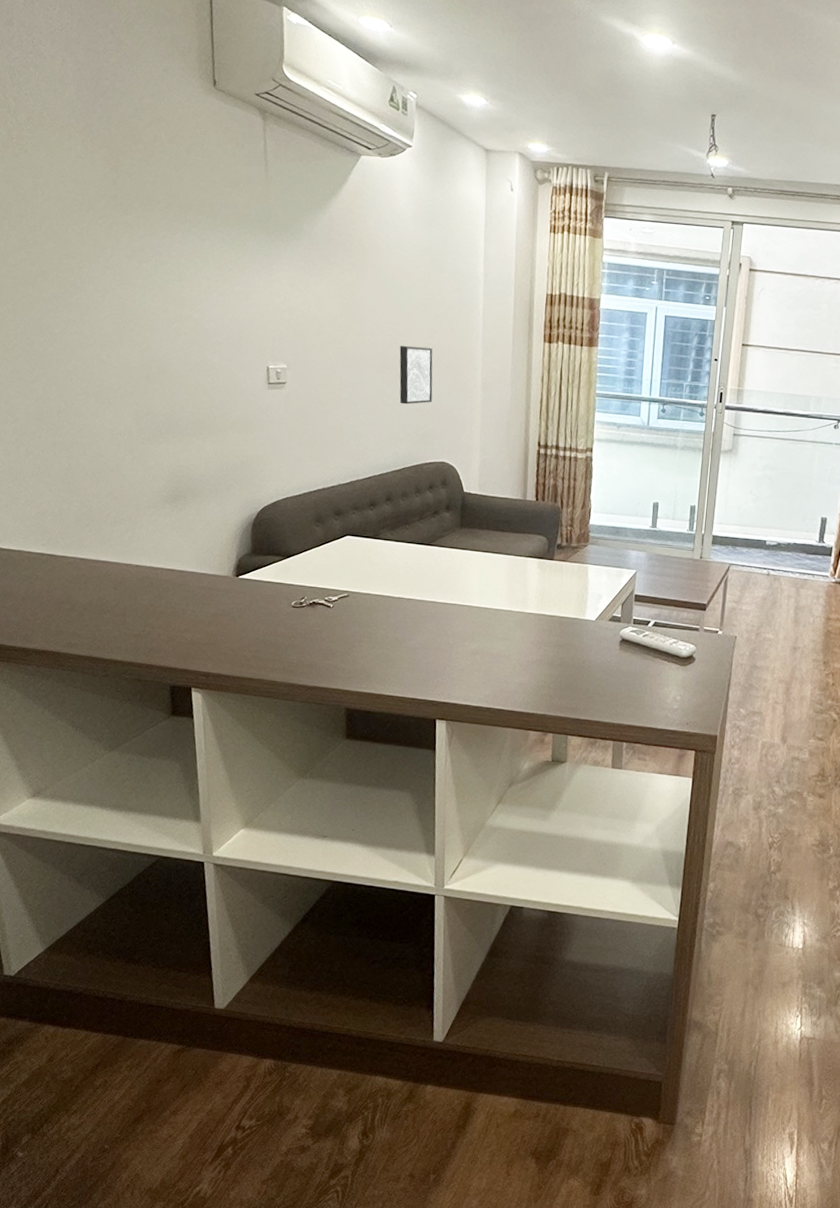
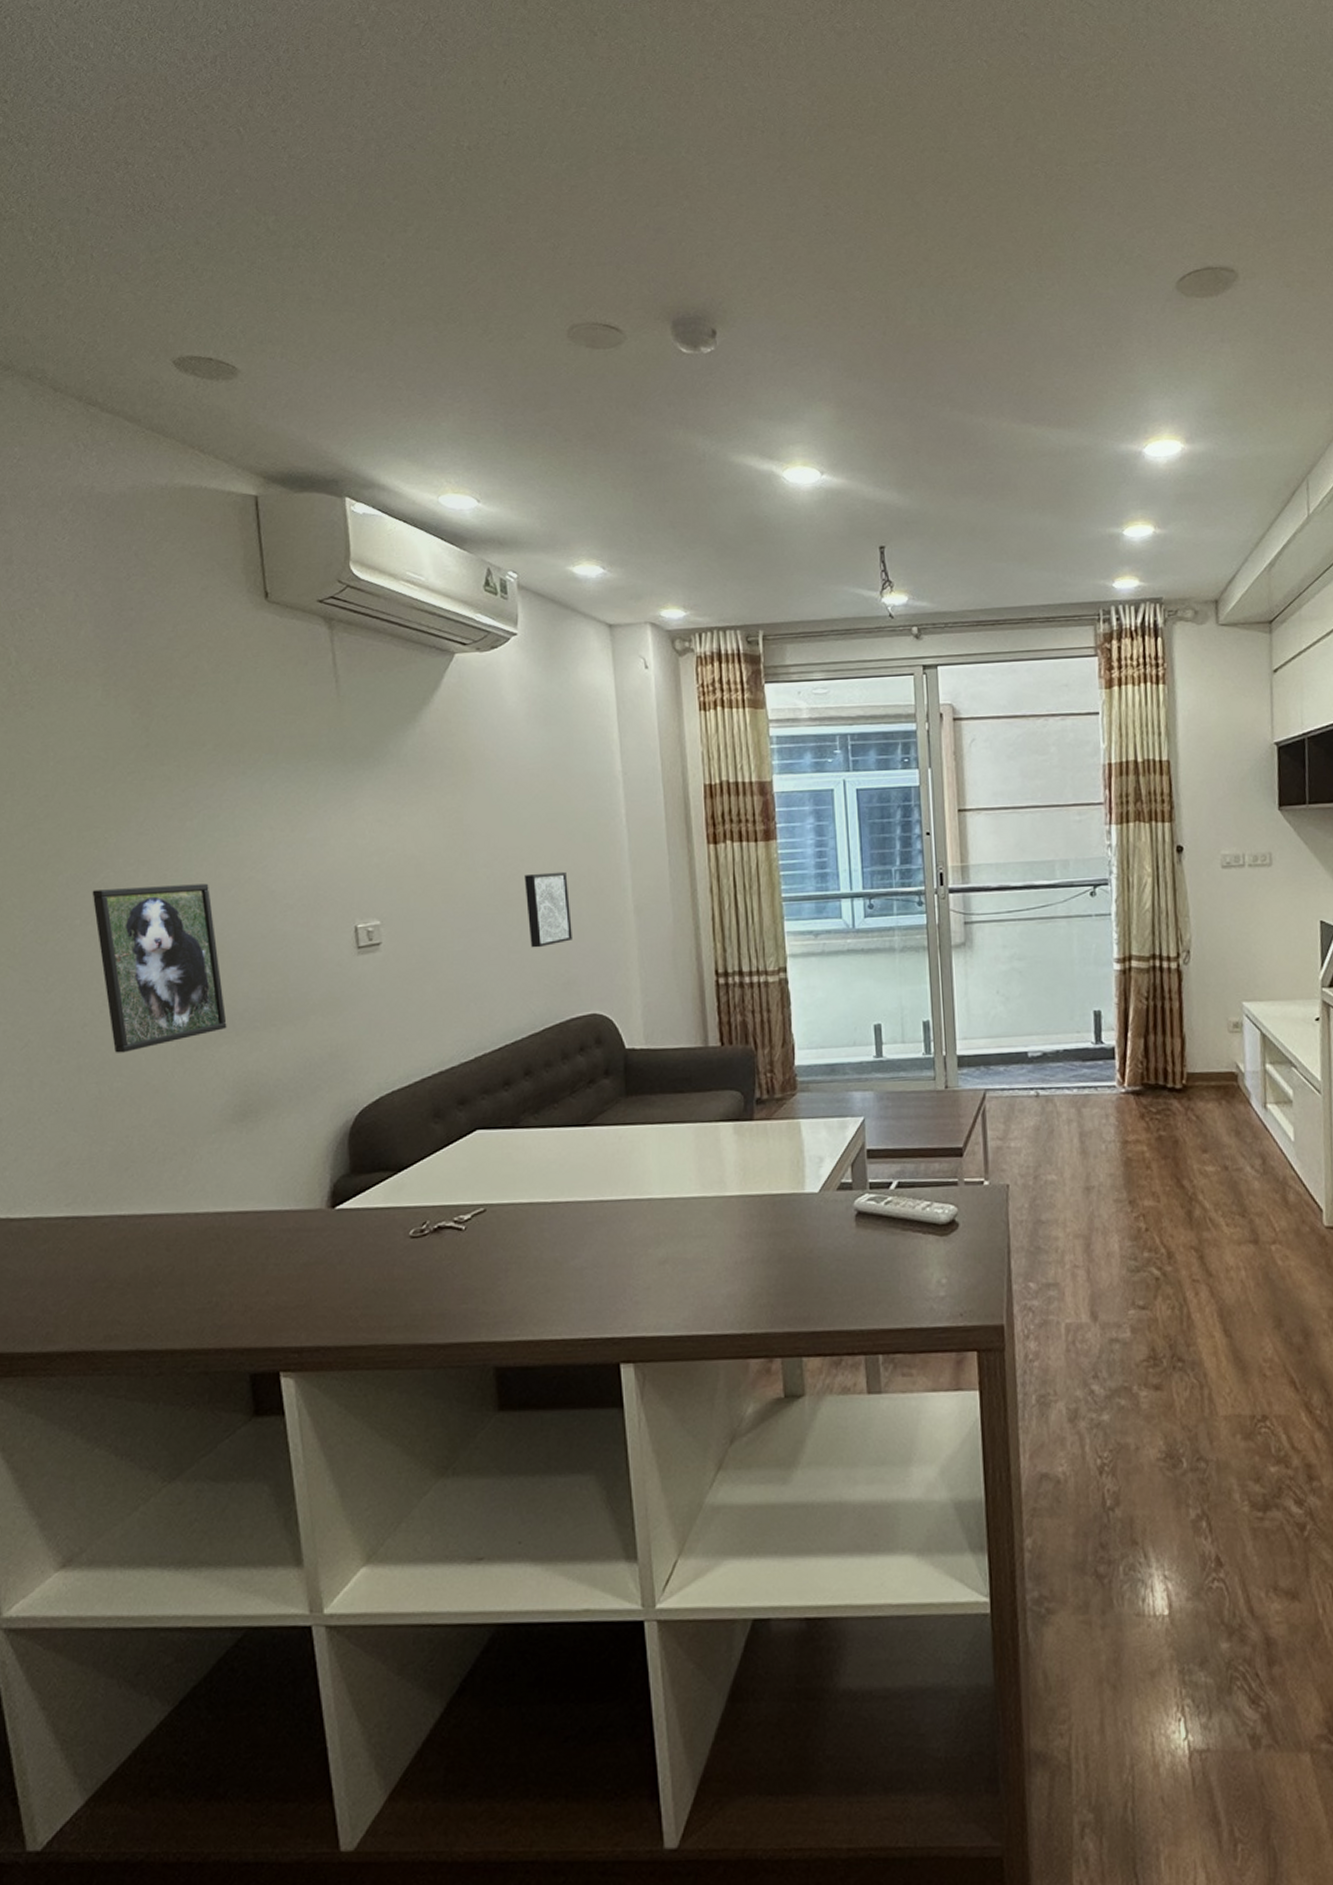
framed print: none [68,308,166,438] -> present [92,883,227,1053]

